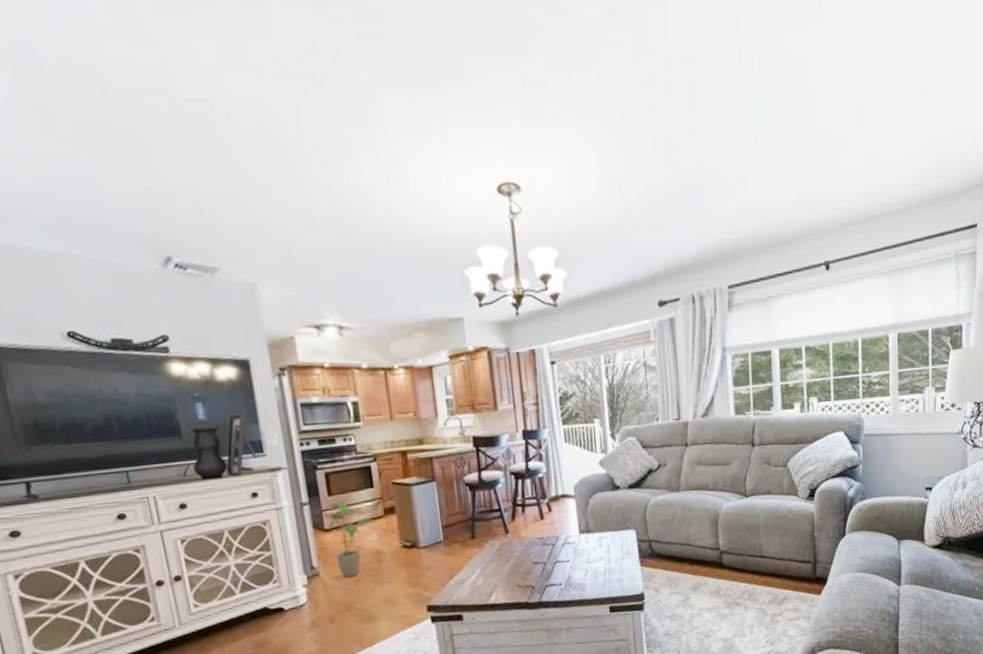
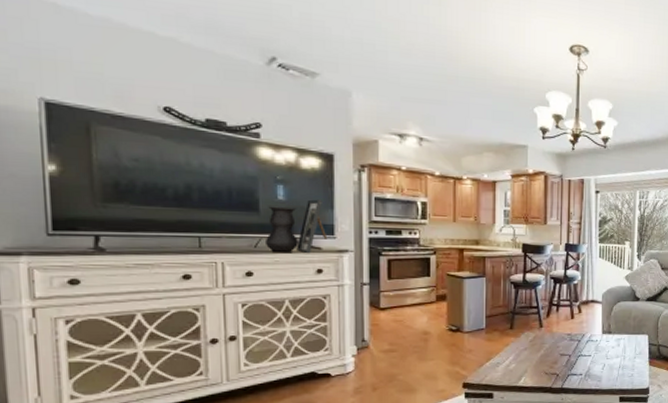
house plant: present [326,500,374,578] -> none [383,284,426,353]

